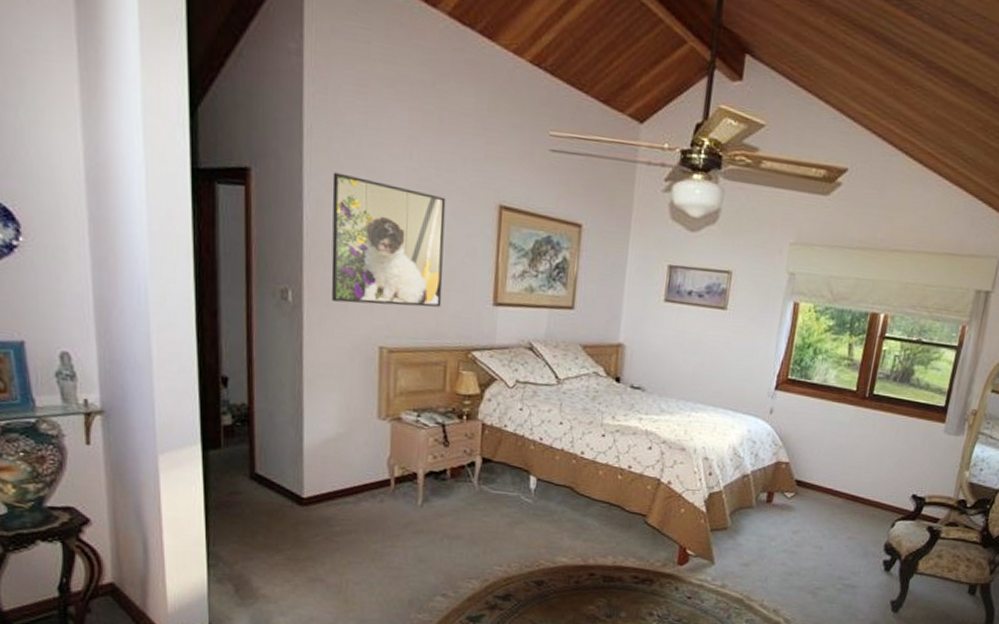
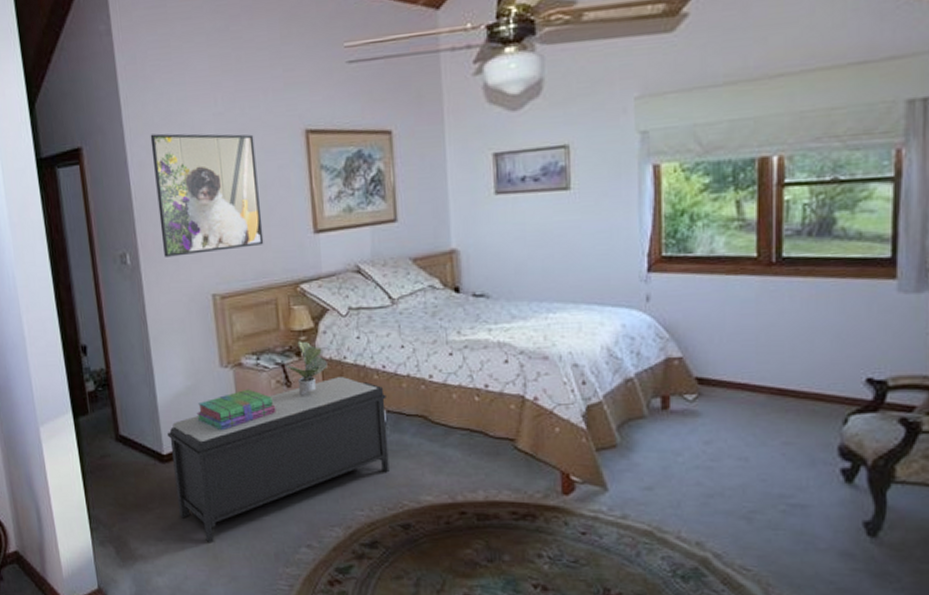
bench: none [309,443,539,587] -> present [166,377,390,544]
stack of books: none [345,443,430,481] -> present [196,389,276,431]
potted plant: none [446,404,488,457] -> present [286,341,328,396]

